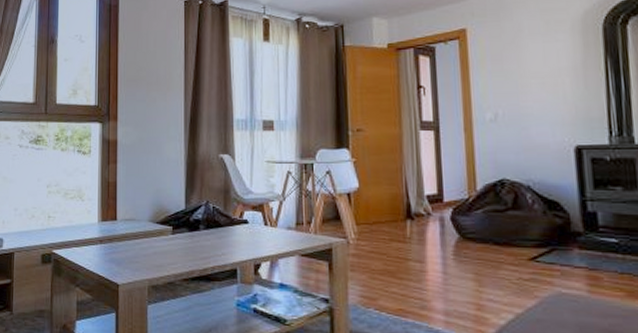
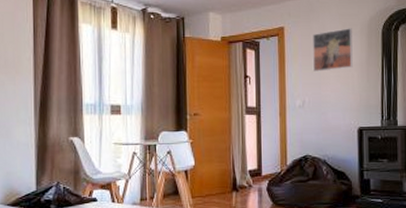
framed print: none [505,25,563,79] -> present [313,28,353,72]

